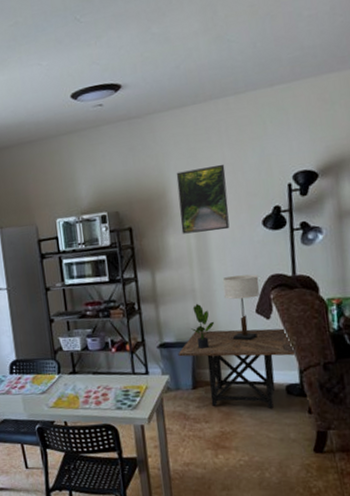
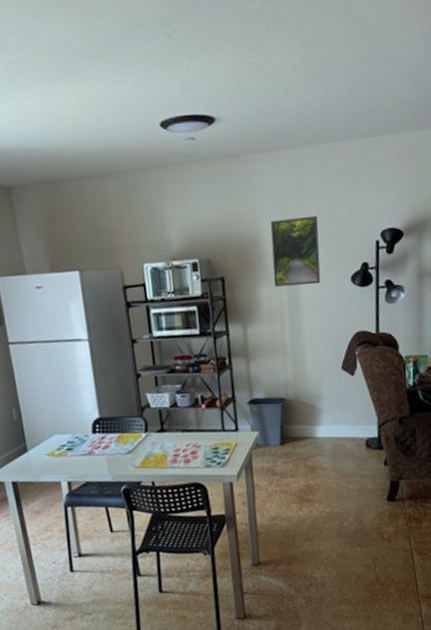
side table: present [178,328,294,408] -> none [267,384,374,462]
potted plant: present [191,303,215,350] -> none [281,359,304,406]
table lamp: present [222,274,260,341] -> none [312,330,346,397]

